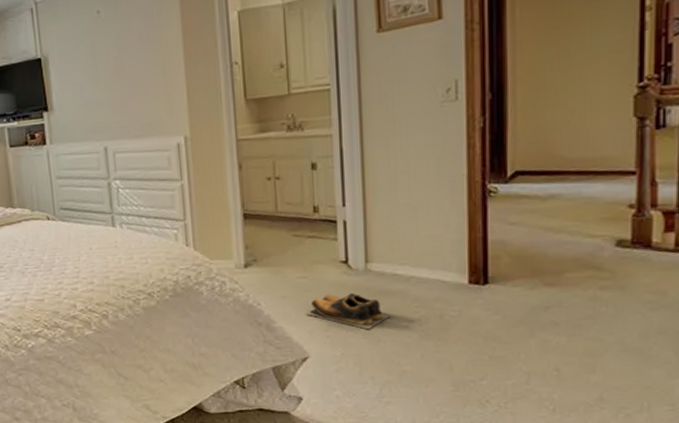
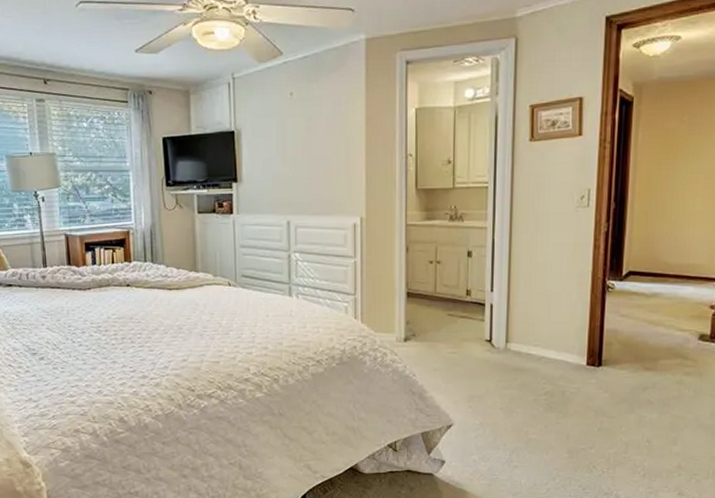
shoes: present [305,292,390,330] -> none [452,368,523,402]

